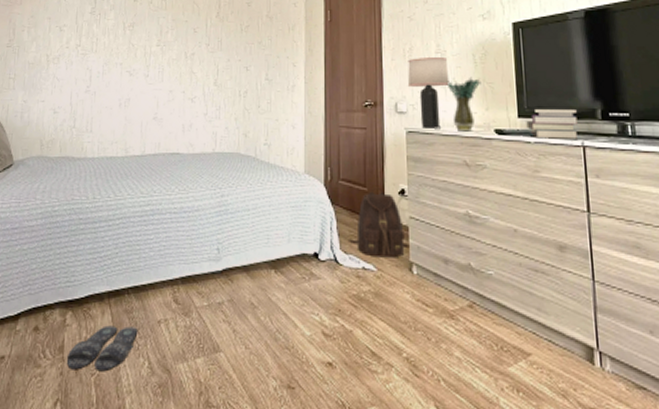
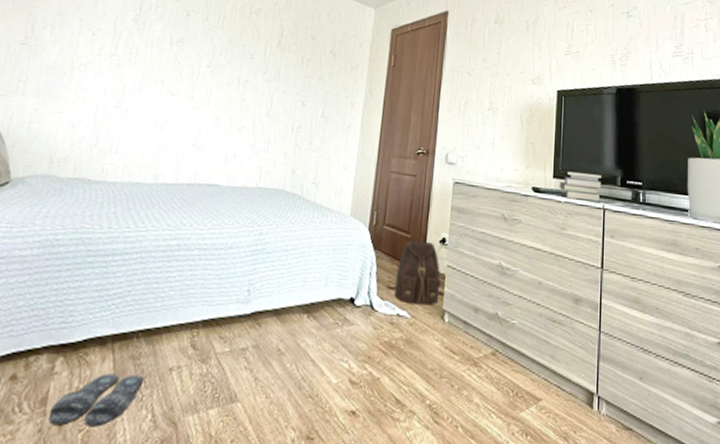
table lamp: present [407,56,449,128] -> none [459,112,498,182]
vase: present [446,77,482,132] -> none [495,136,525,188]

